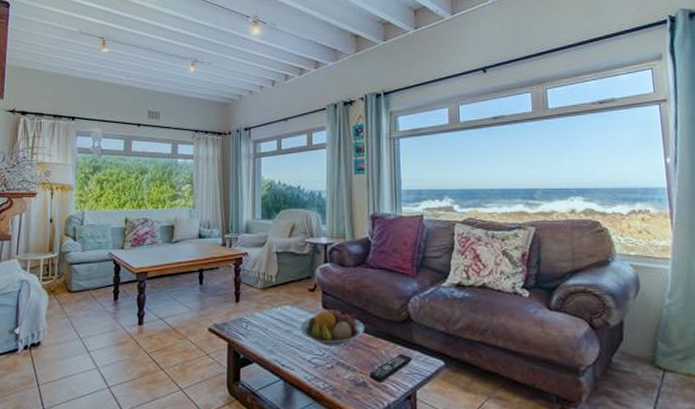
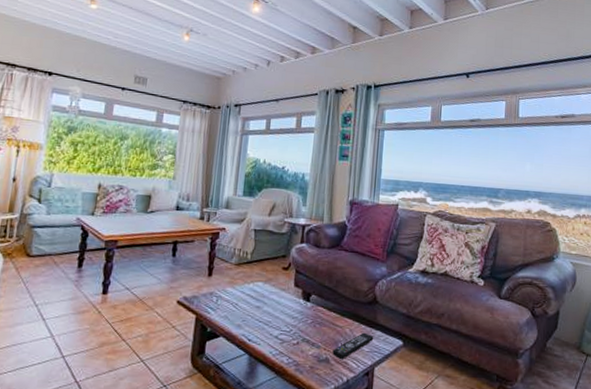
fruit bowl: present [300,308,364,346] -> none [270,287,333,324]

